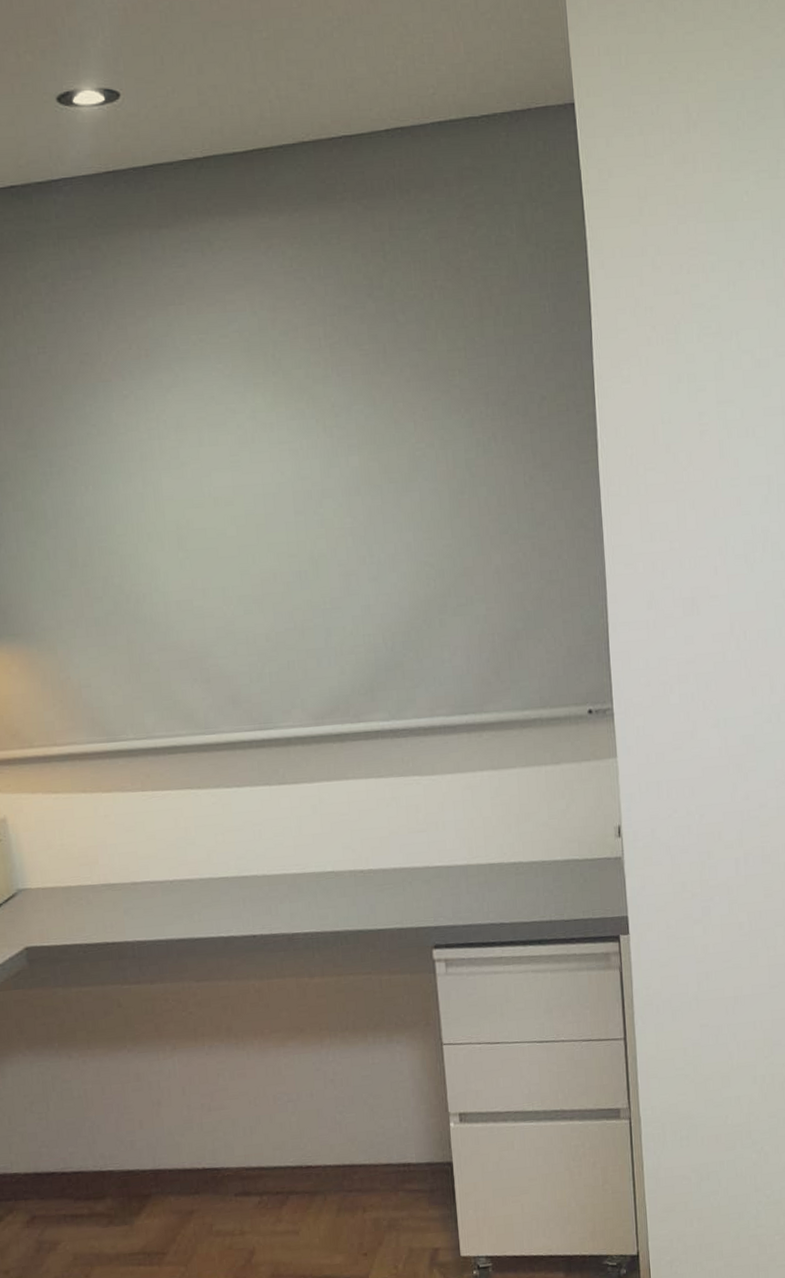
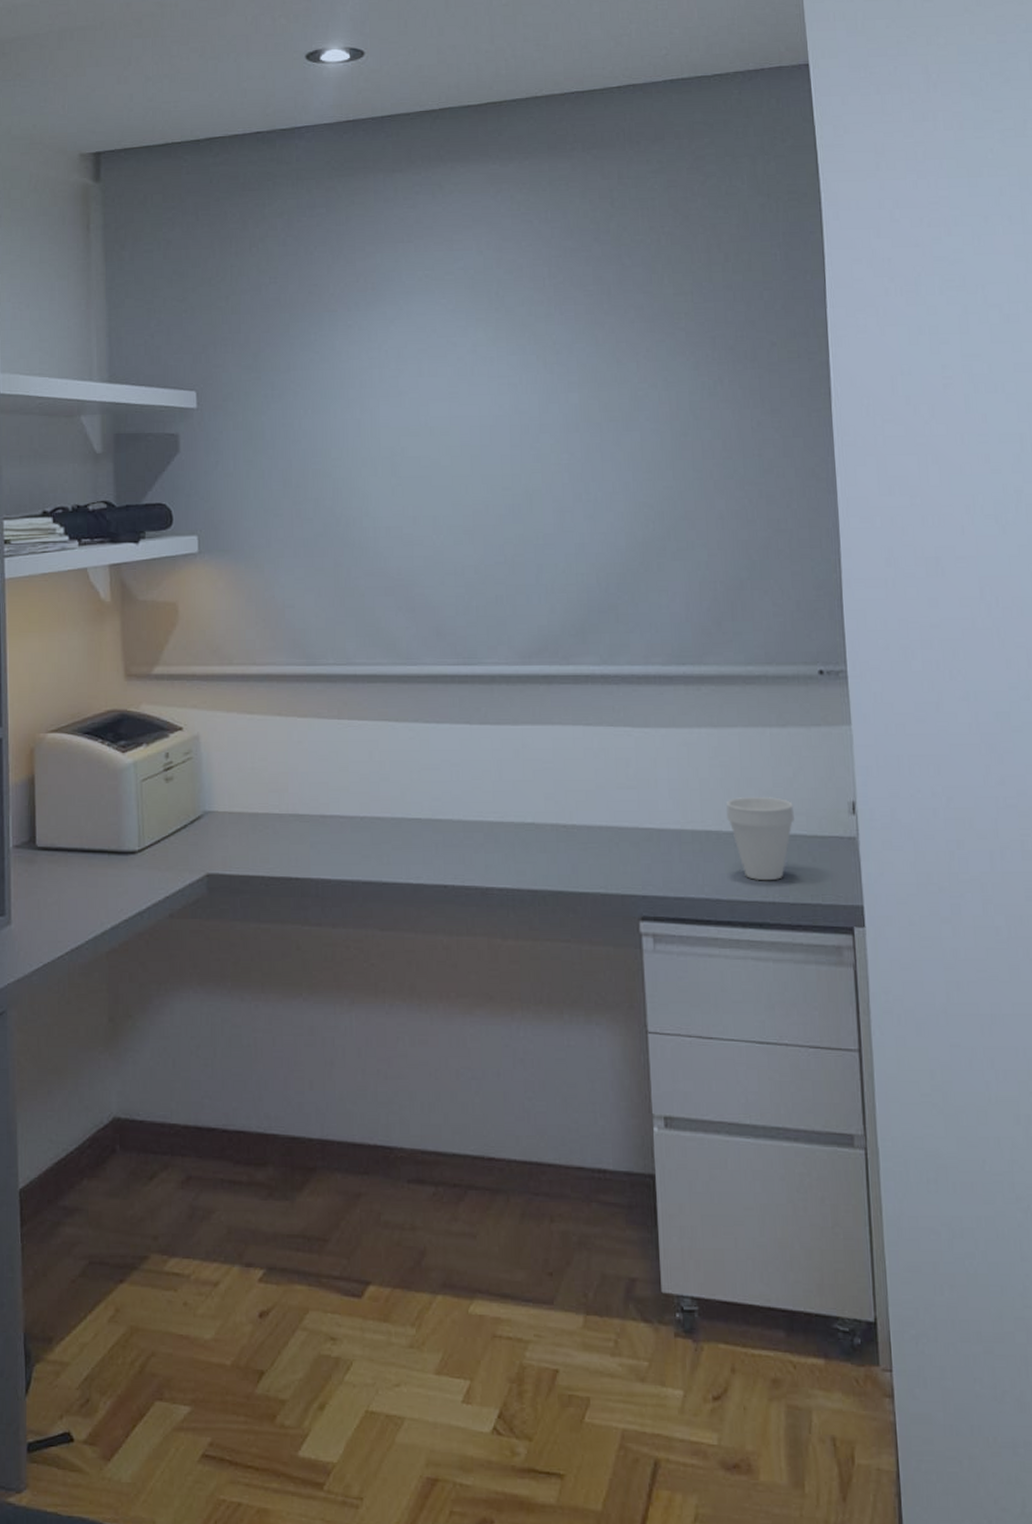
cup: none [507,828,568,904] -> present [726,797,794,881]

